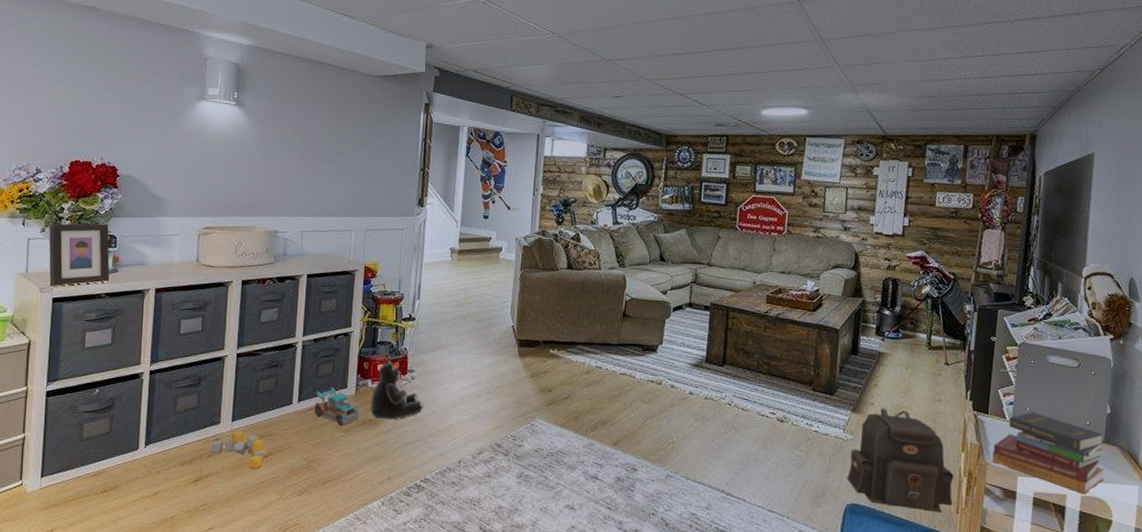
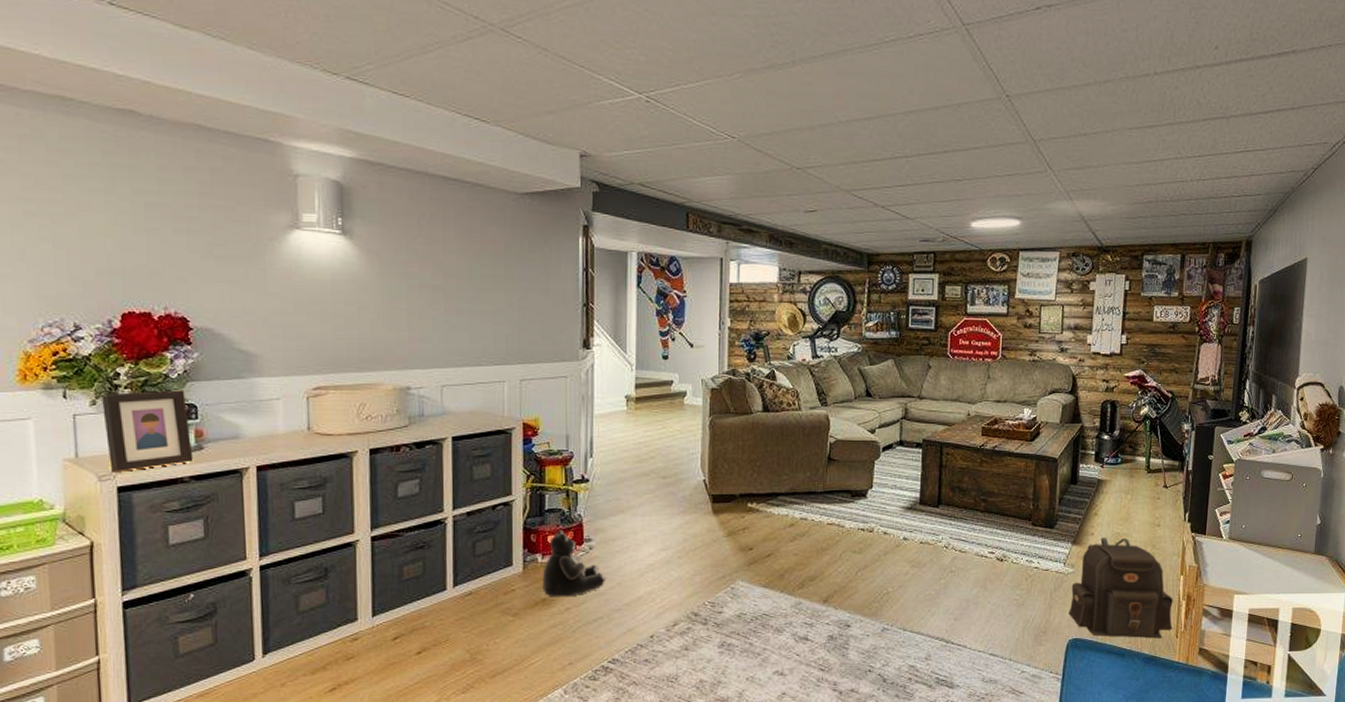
toy blocks: present [210,430,264,468] -> none [347,626,416,668]
trailer truck: present [314,386,359,425] -> none [474,565,529,609]
books: present [992,412,1104,494] -> none [1209,529,1314,606]

